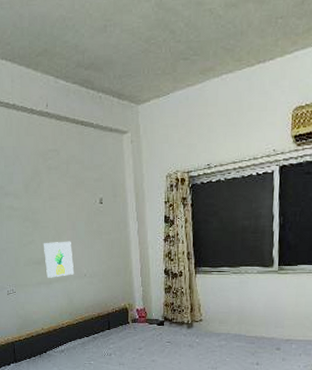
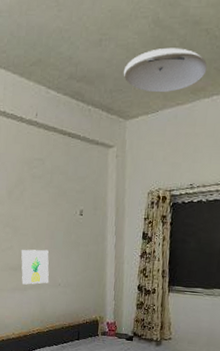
ceiling light: none [131,29,214,76] -> present [123,47,208,93]

